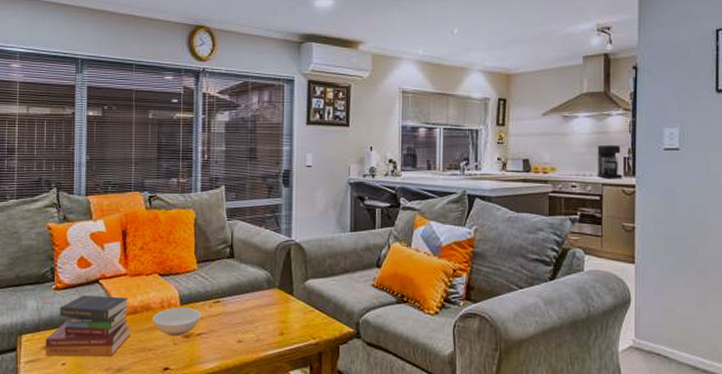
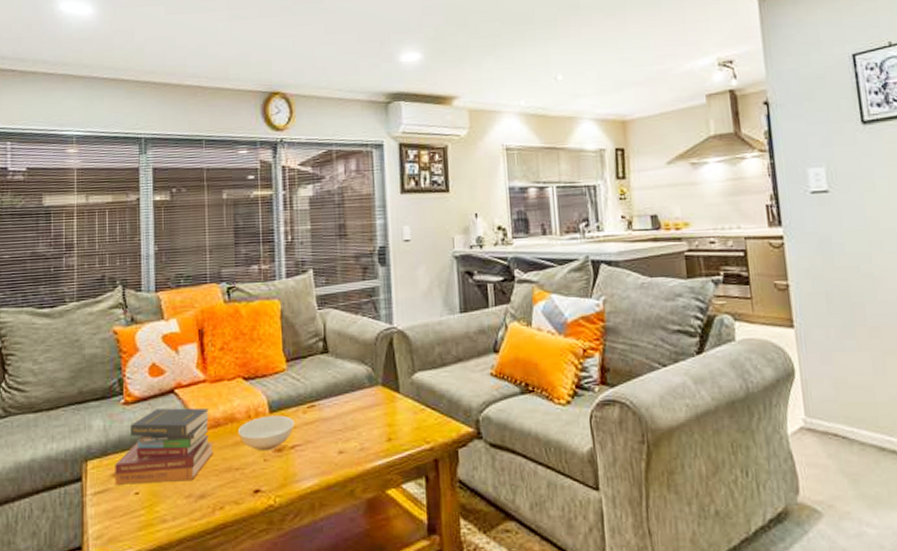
coffee maker: present [597,144,623,179] -> none [734,191,768,231]

